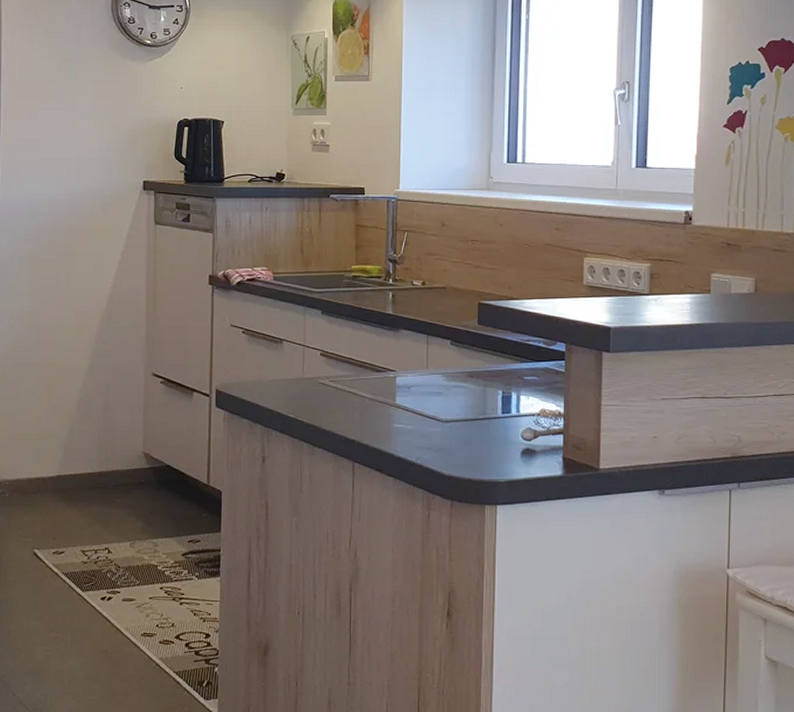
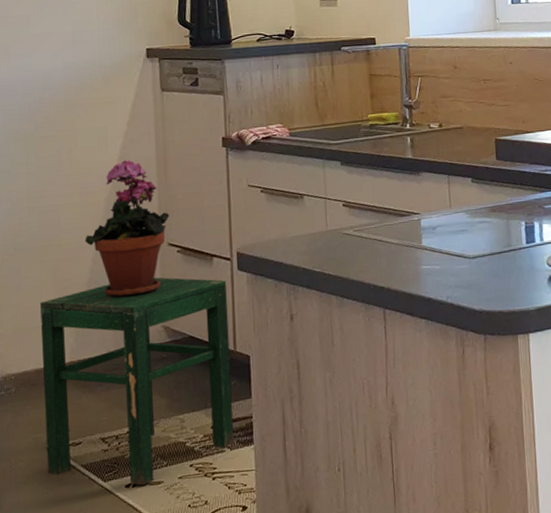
stool: none [34,405,204,600] -> present [40,277,235,486]
potted plant: none [77,287,156,421] -> present [84,159,170,298]

